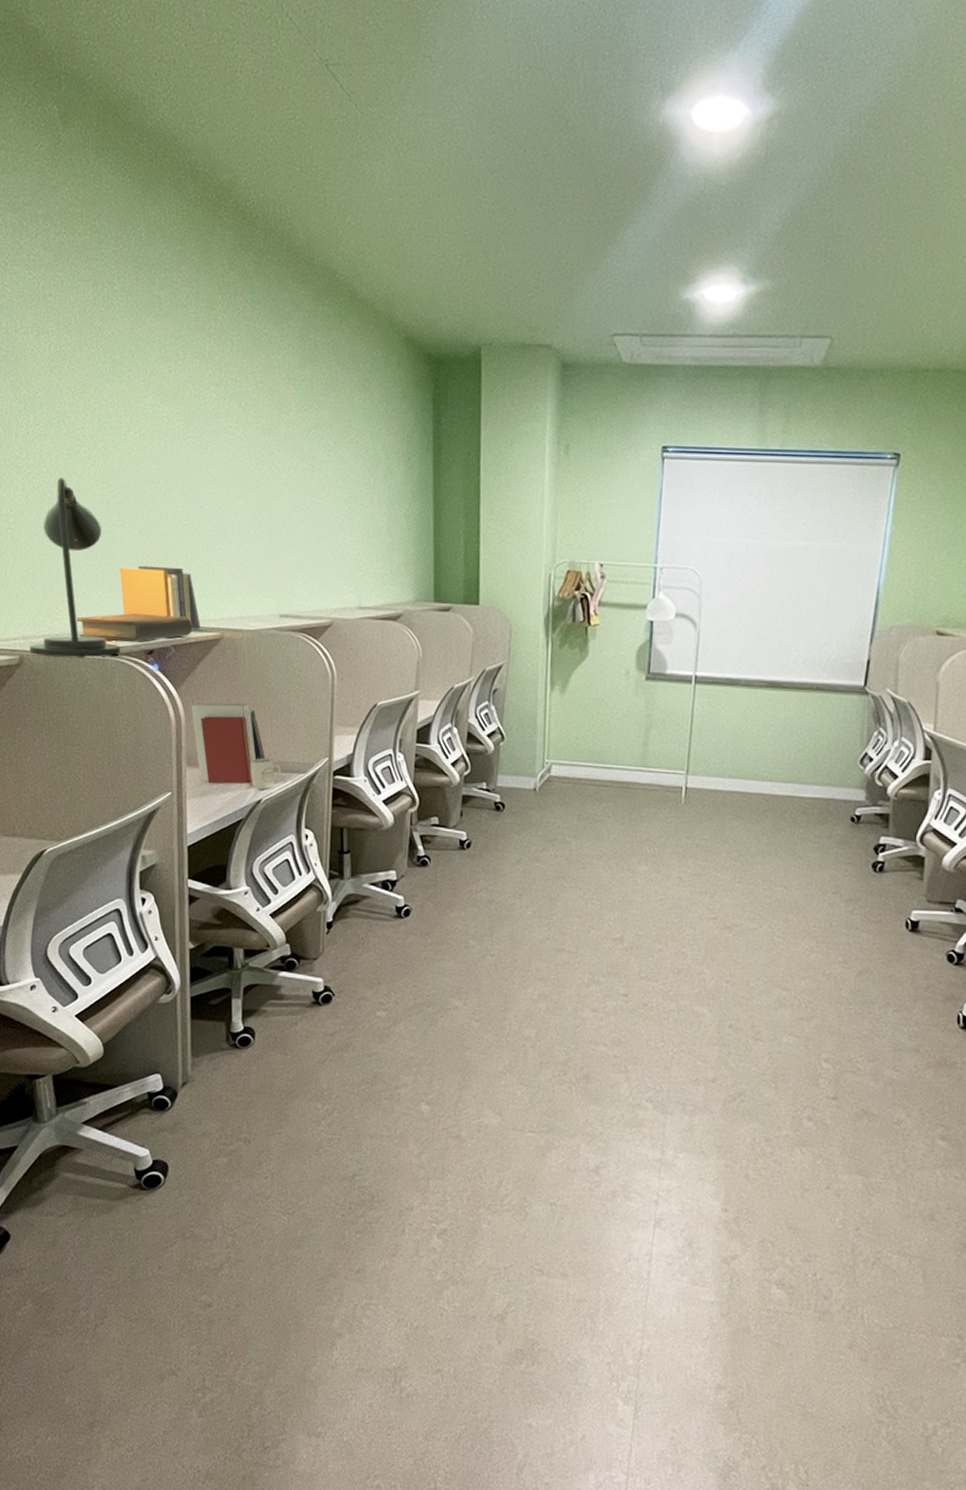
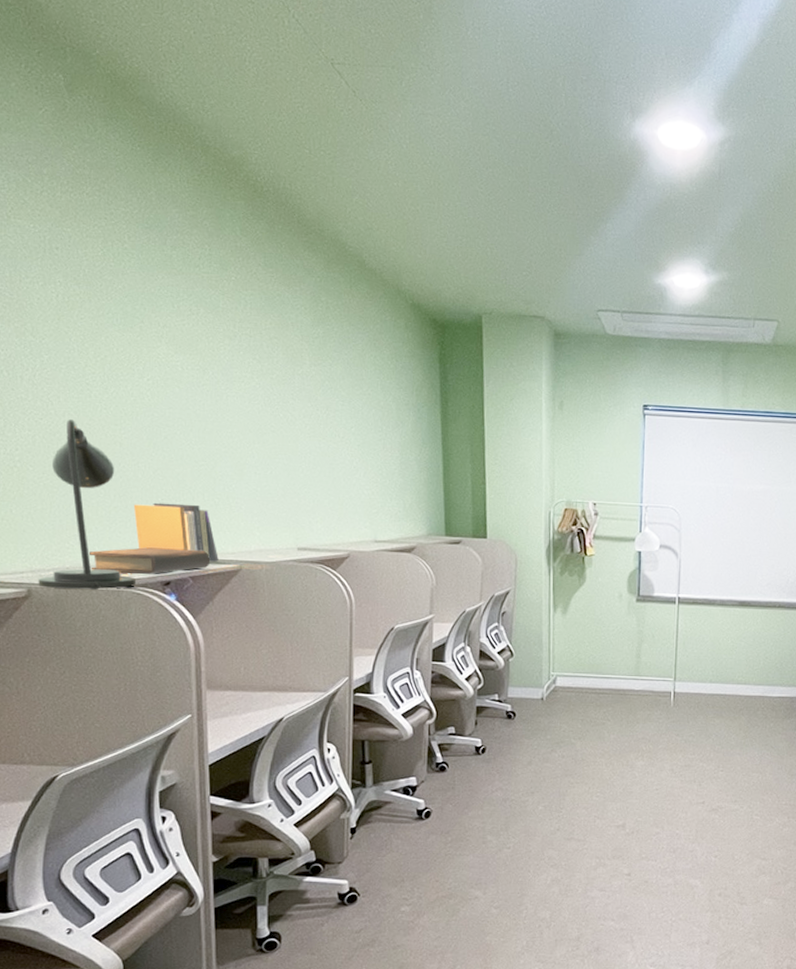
books: present [191,703,266,785] -> none [210,629,287,705]
mug: present [250,758,282,790] -> none [271,679,303,709]

